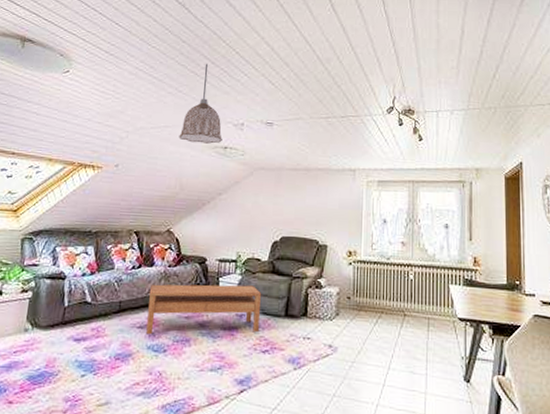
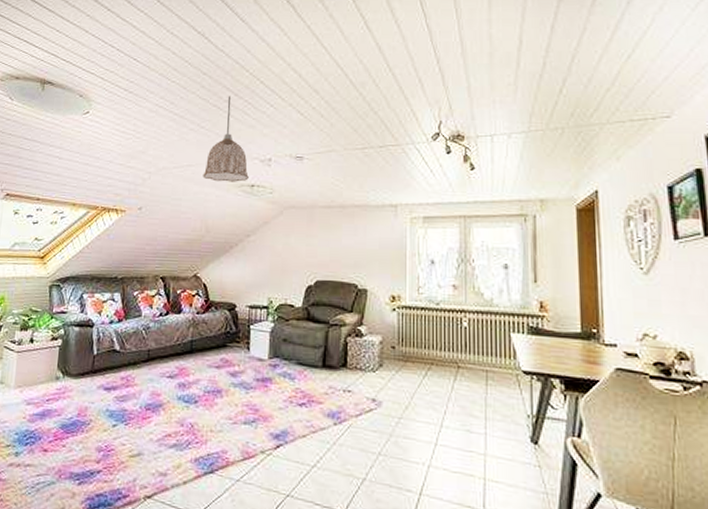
coffee table: present [146,284,262,335] -> none [176,332,297,385]

